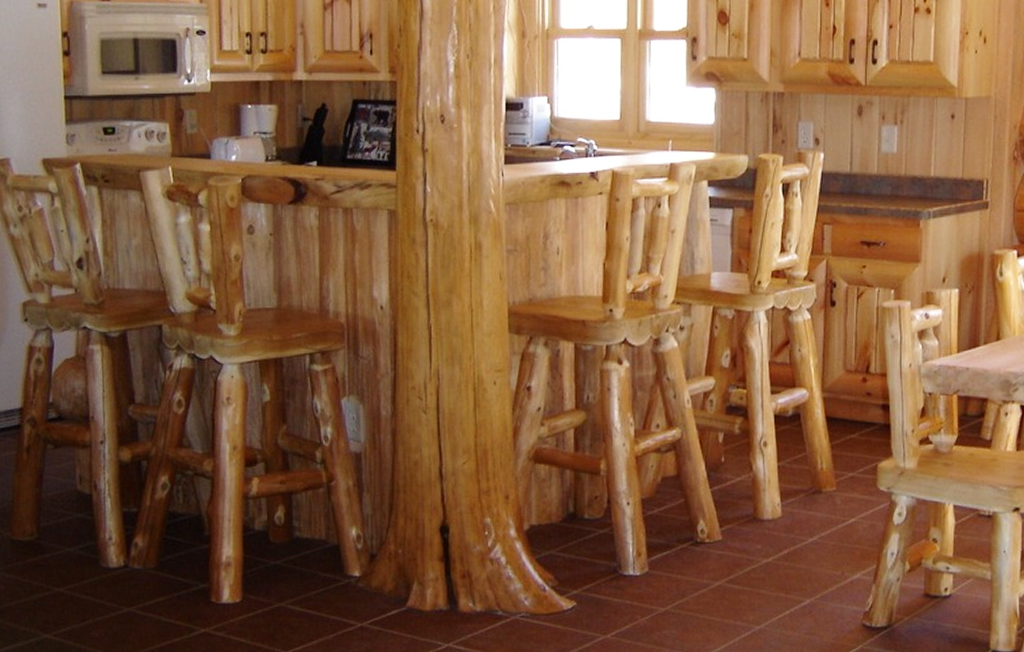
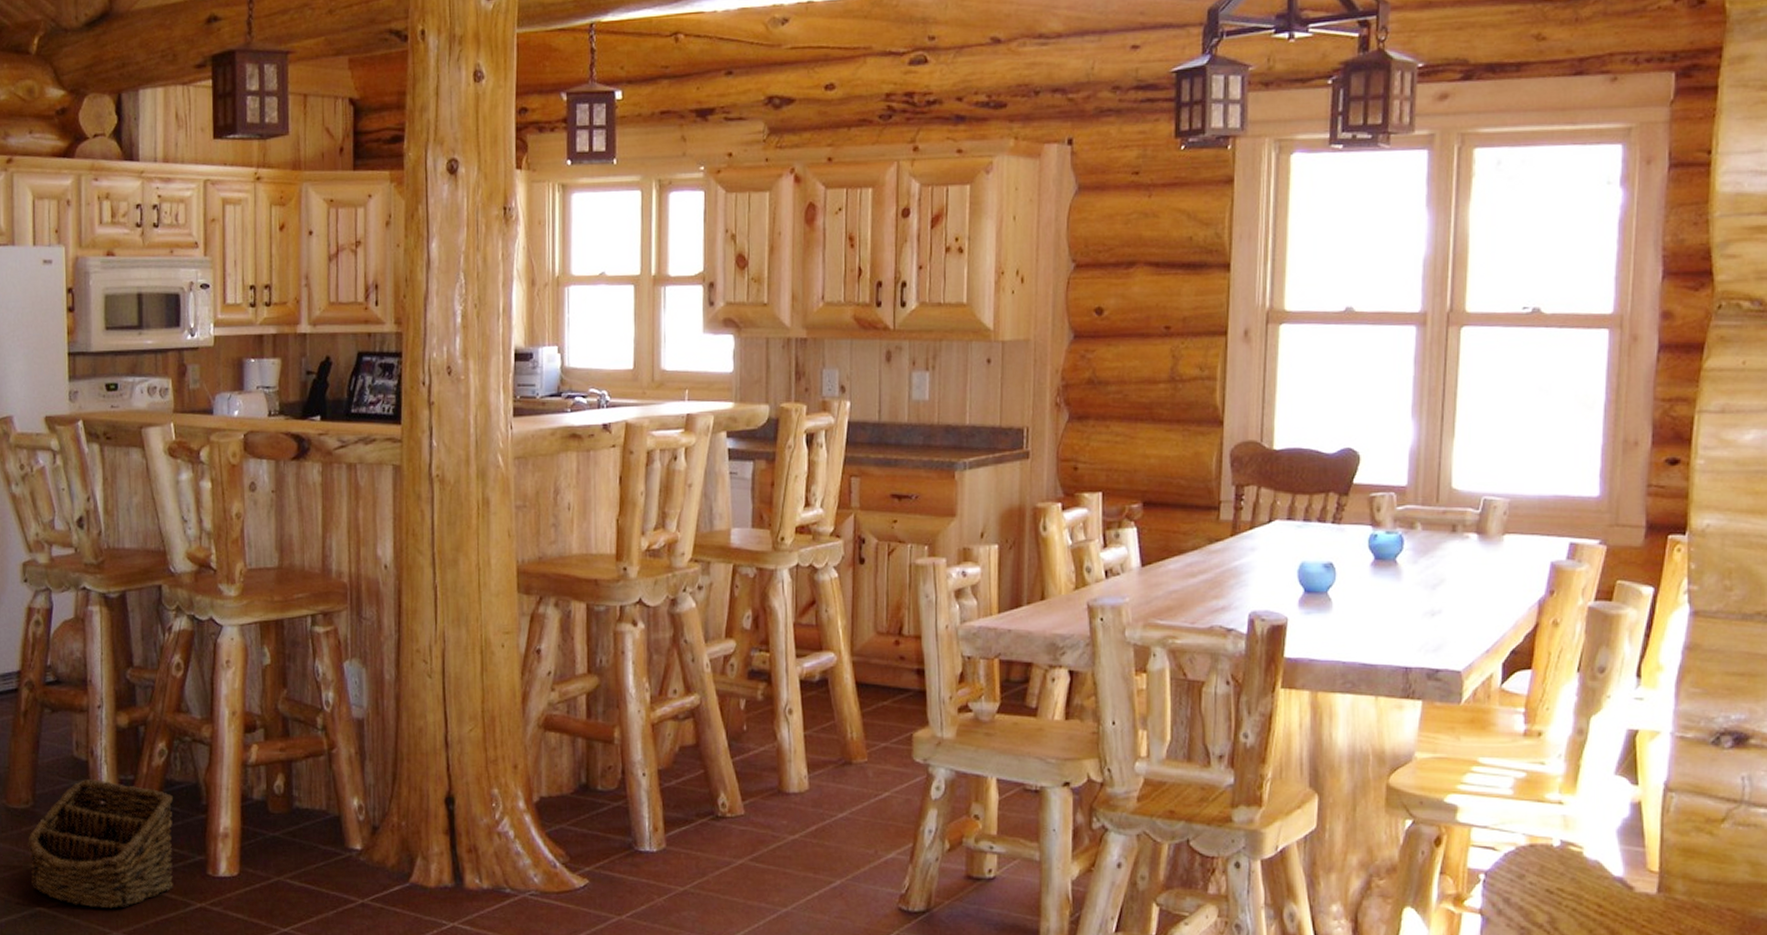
basket: none [33,512,178,635] -> present [28,779,174,909]

